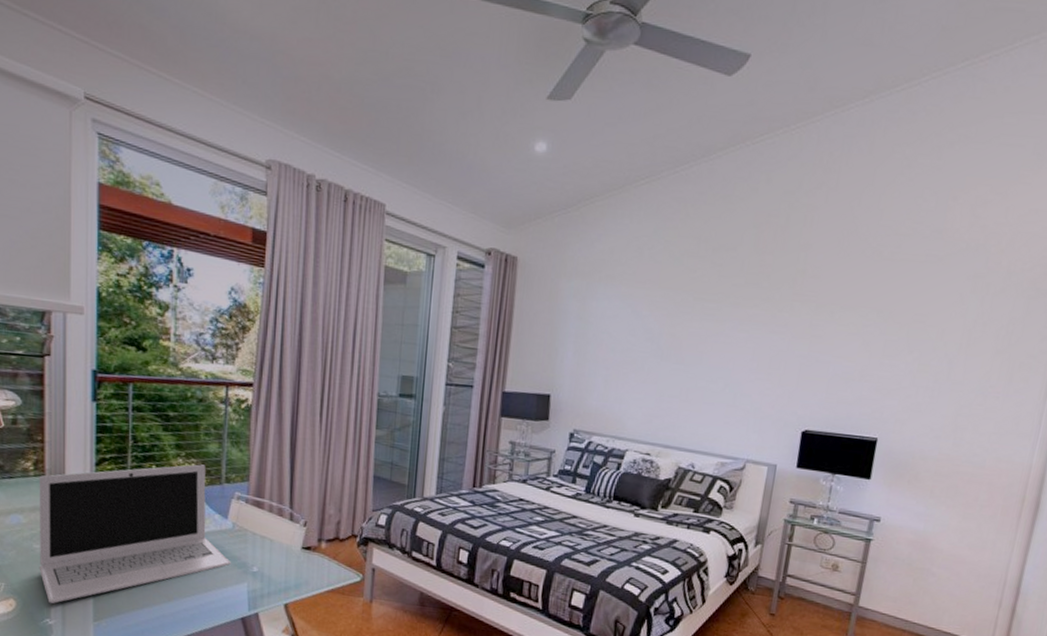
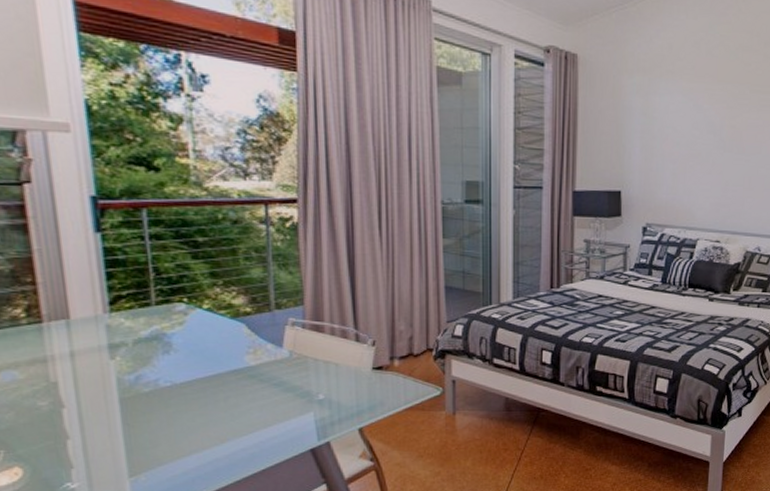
laptop: present [39,464,231,604] -> none [34,292,292,465]

